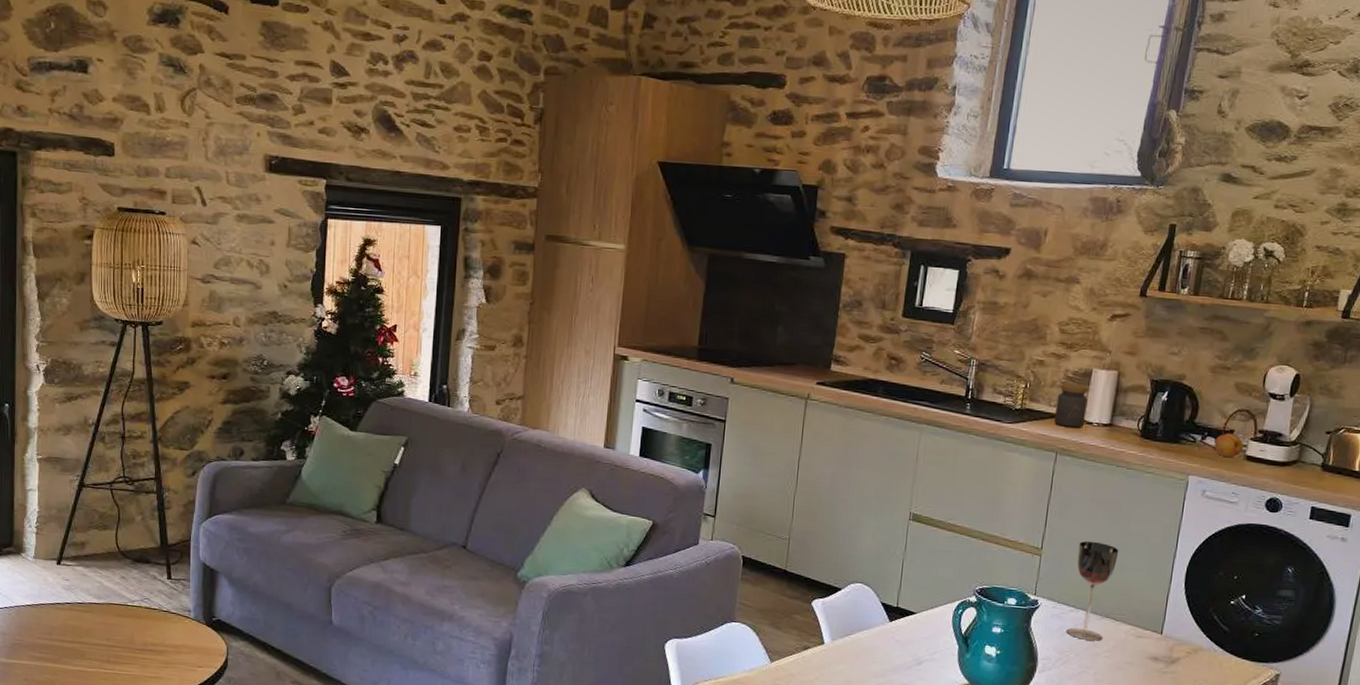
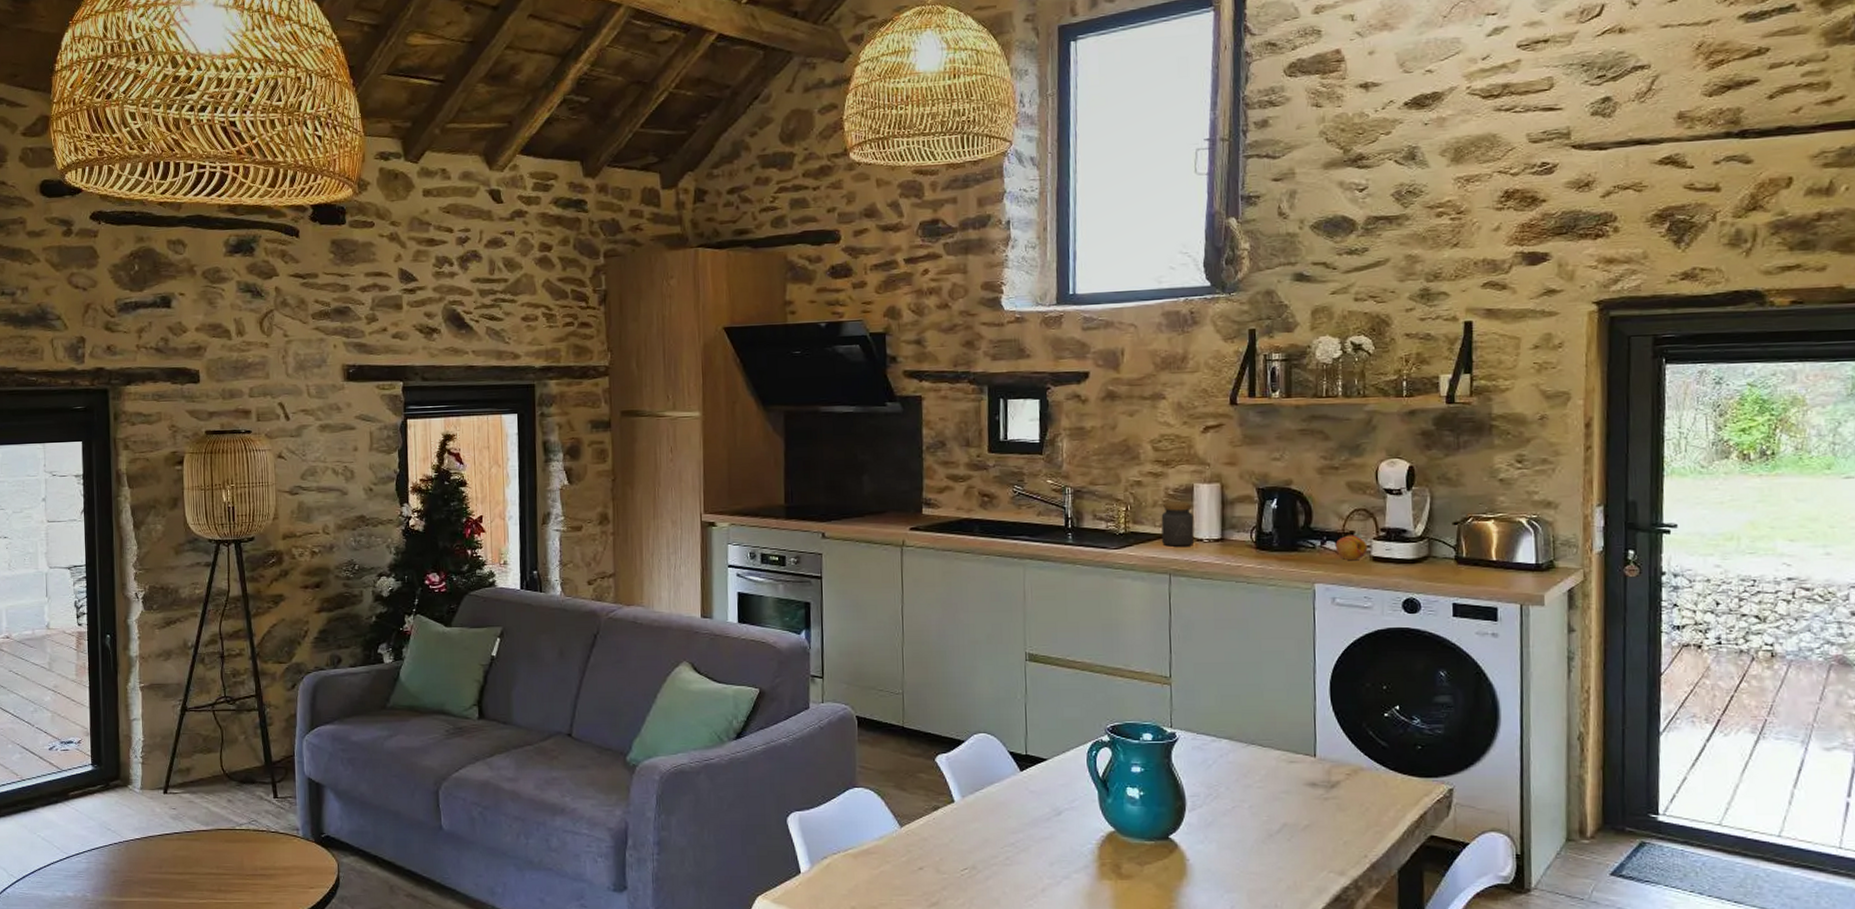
wineglass: present [1066,540,1119,641] -> none [1209,663,1254,771]

